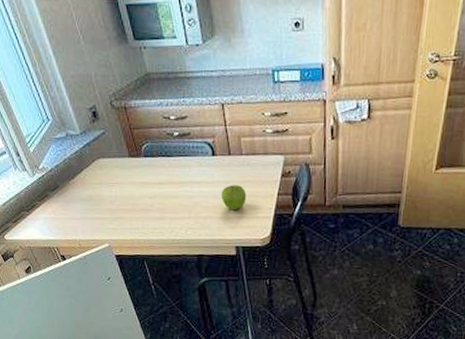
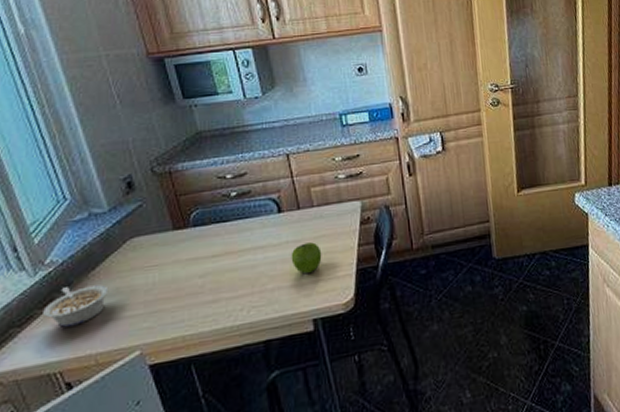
legume: none [41,188,85,218] -> present [43,285,109,327]

